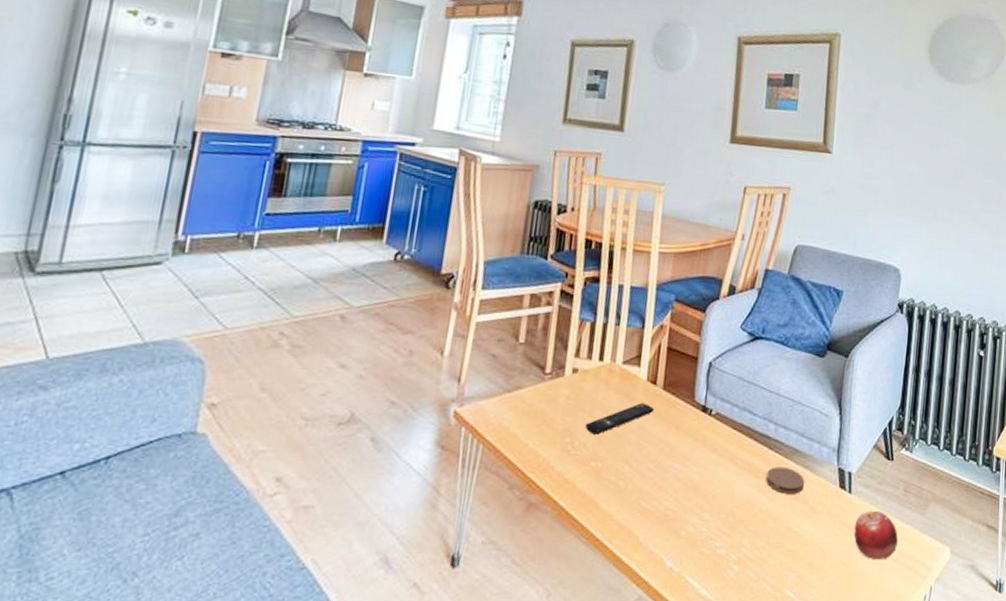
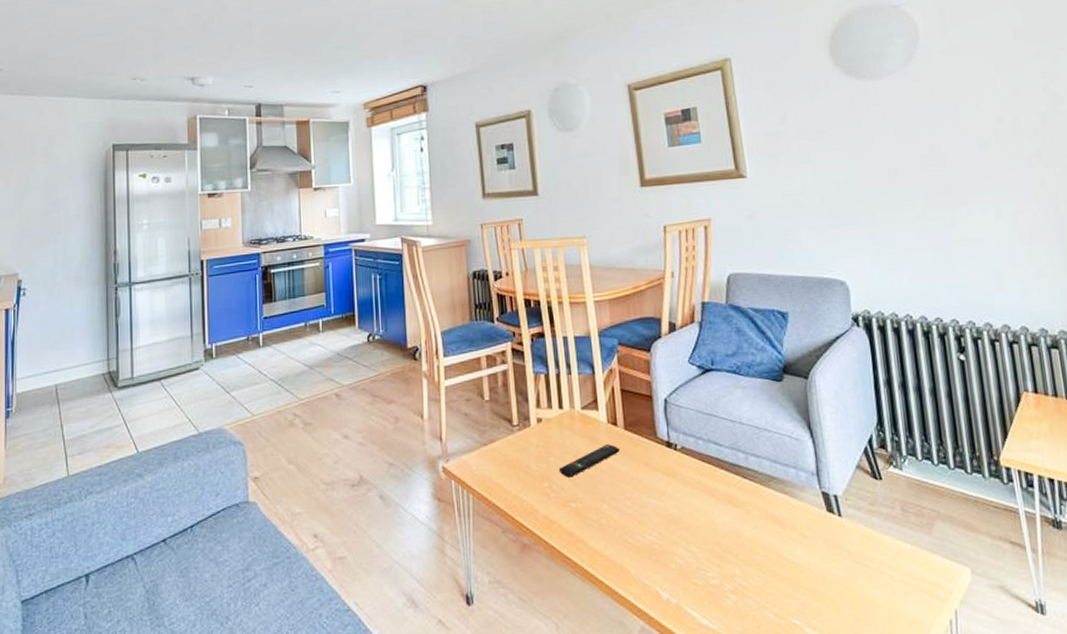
coaster: present [766,467,804,494] -> none [745,494,788,522]
fruit: present [854,511,898,559] -> none [852,533,906,583]

